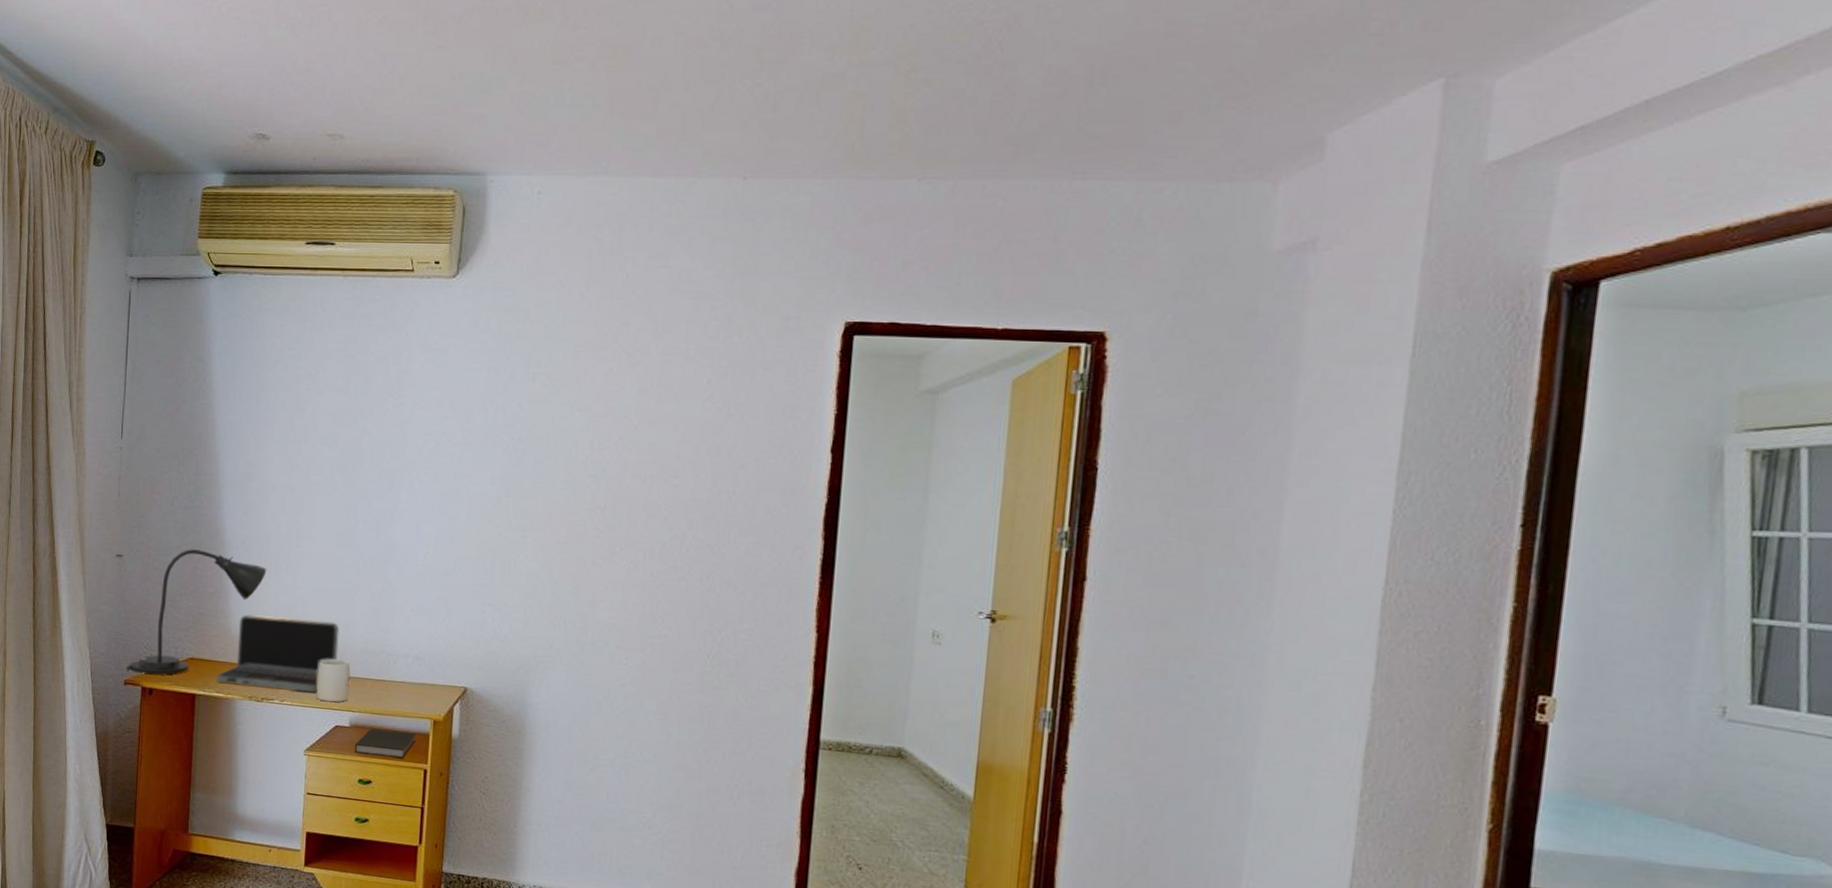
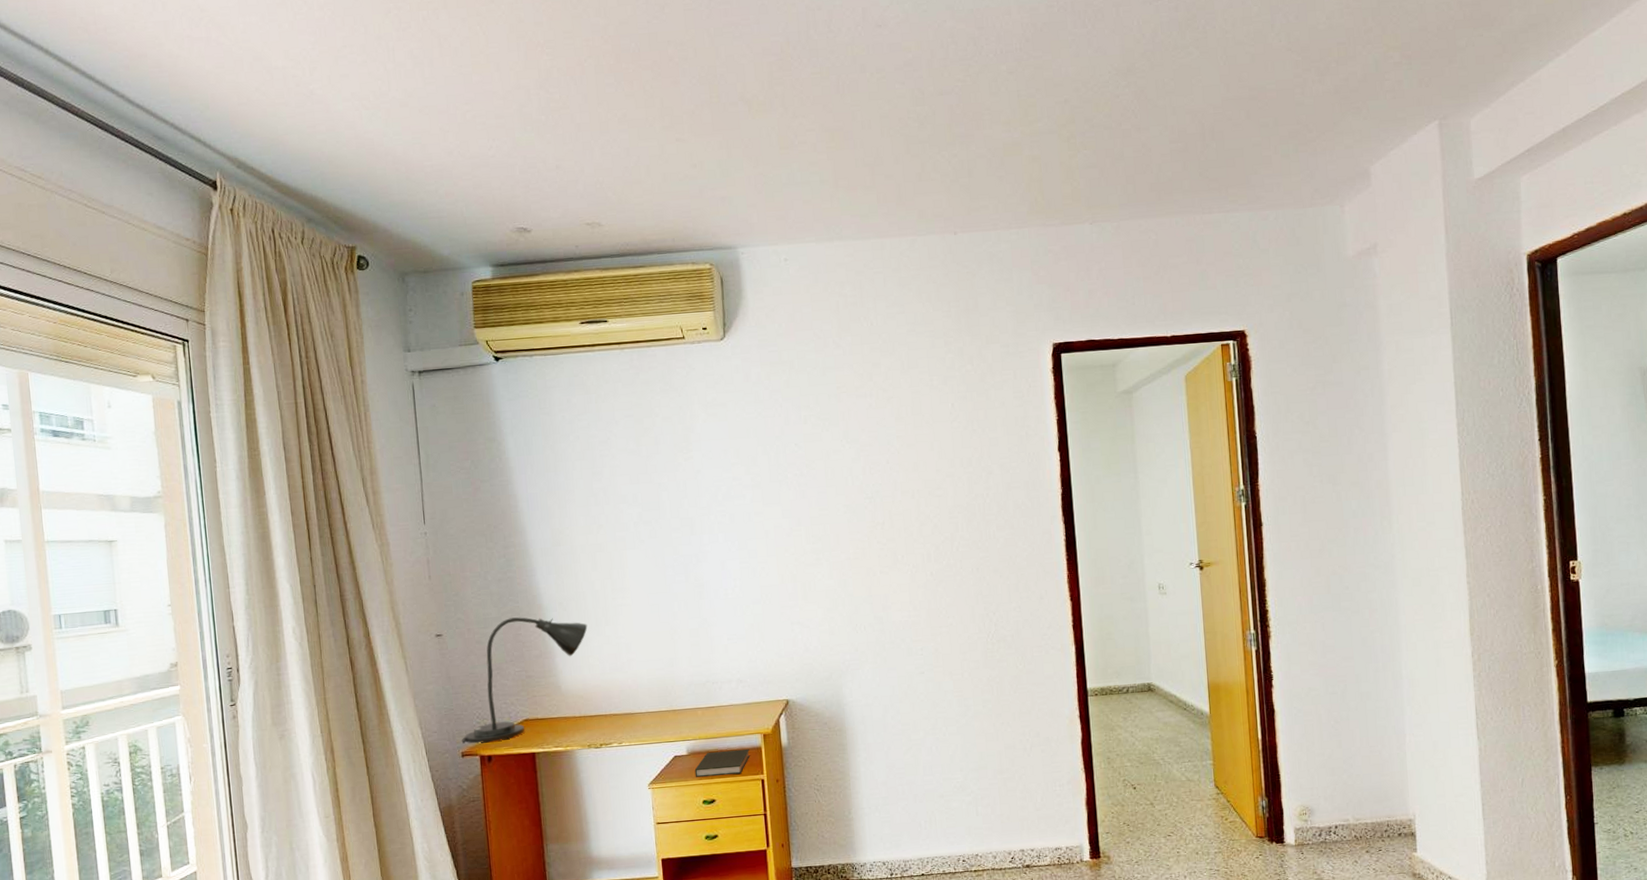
laptop: present [217,614,340,693] -> none [554,662,667,738]
mug: present [316,658,351,703] -> none [649,695,683,736]

